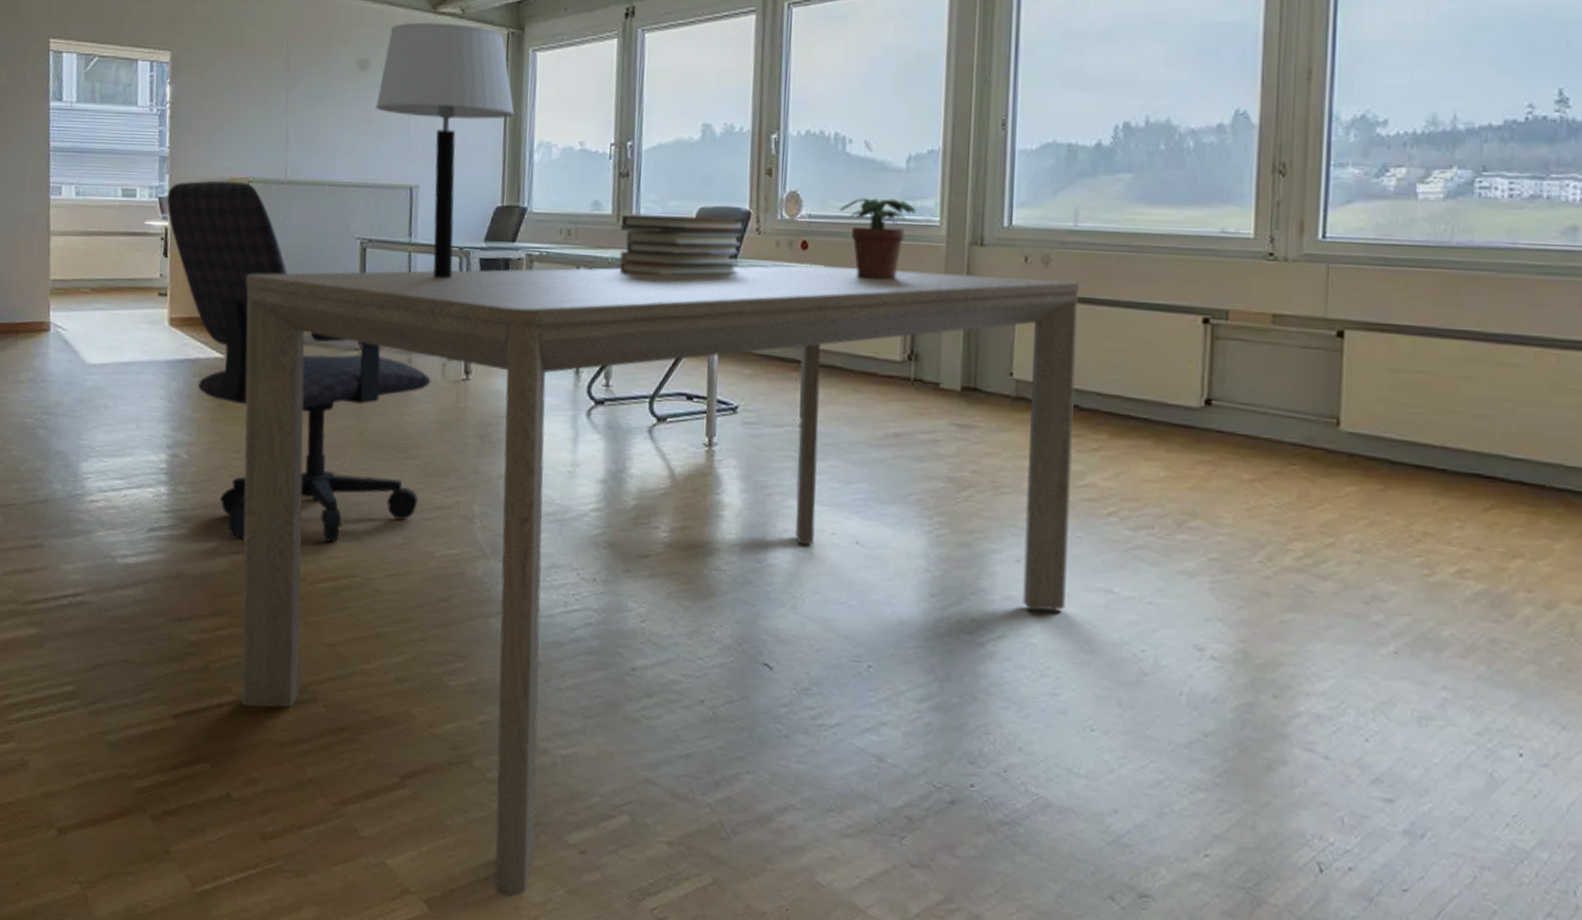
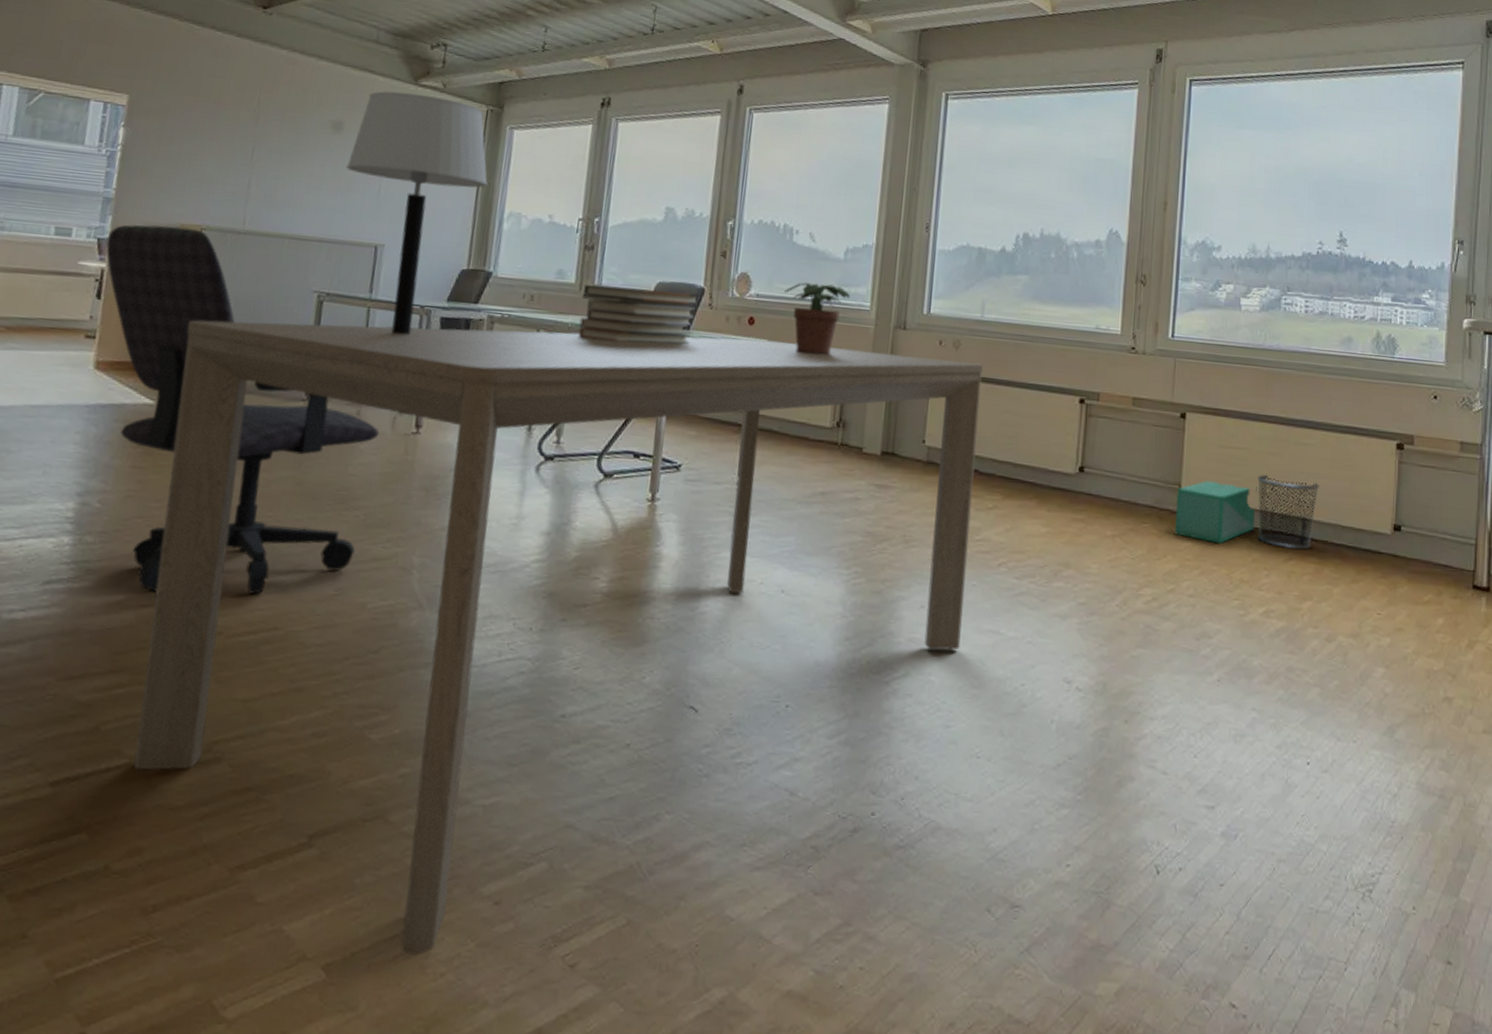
storage bin: none [1332,411,1444,490] -> present [1174,479,1257,545]
waste bin: none [1444,404,1532,496] -> present [1257,475,1319,550]

